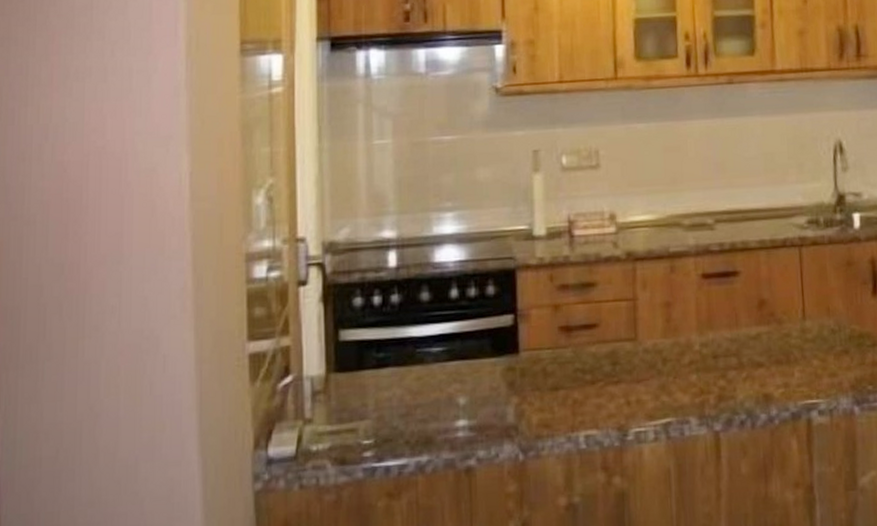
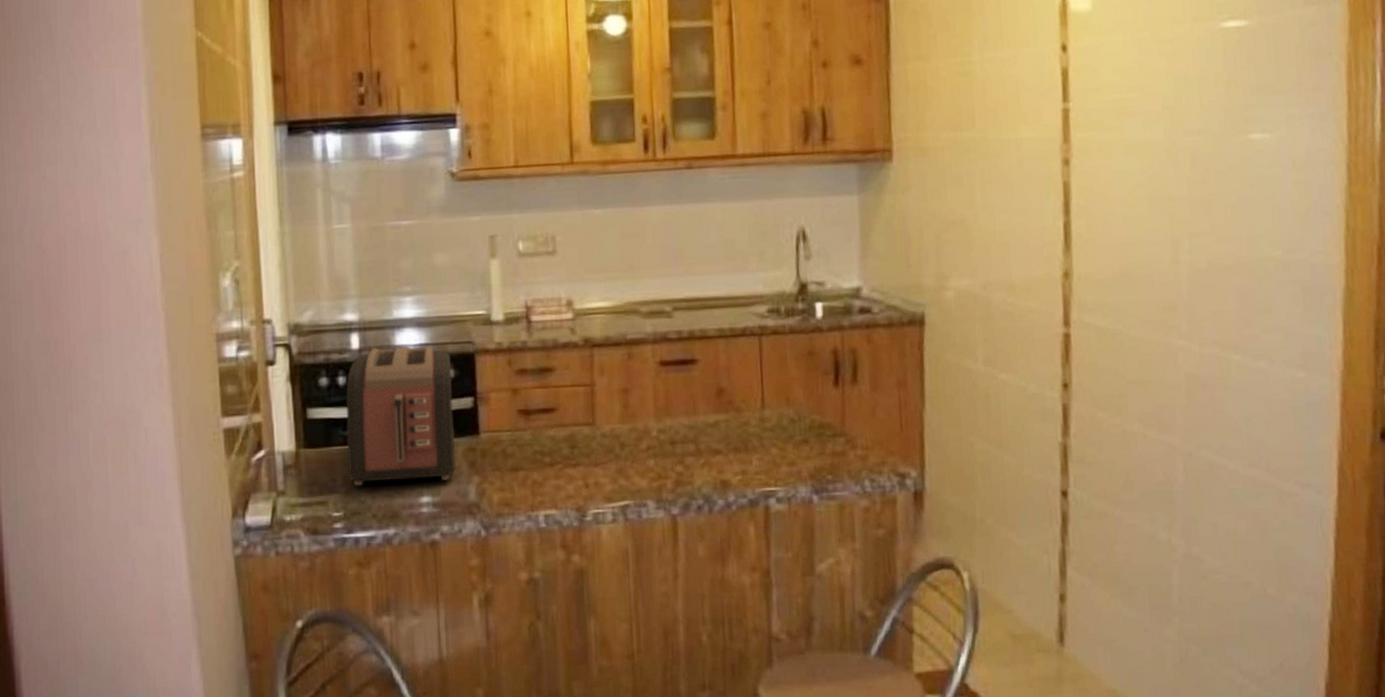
toaster: none [379,261,494,410] -> present [345,345,456,485]

